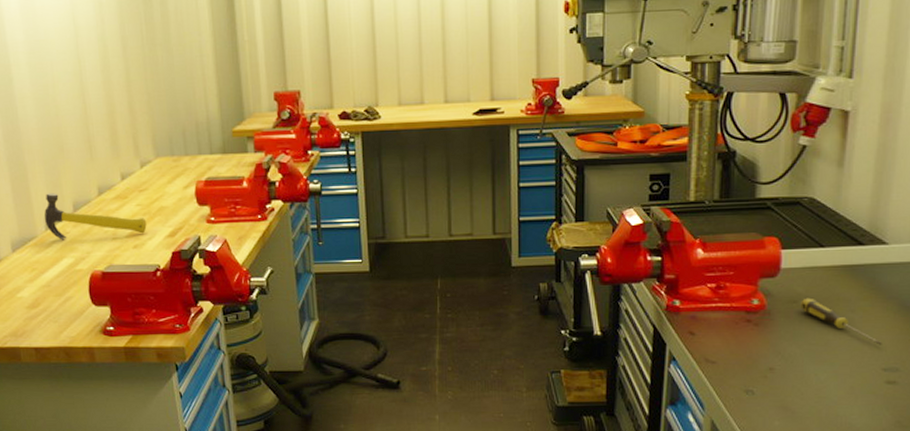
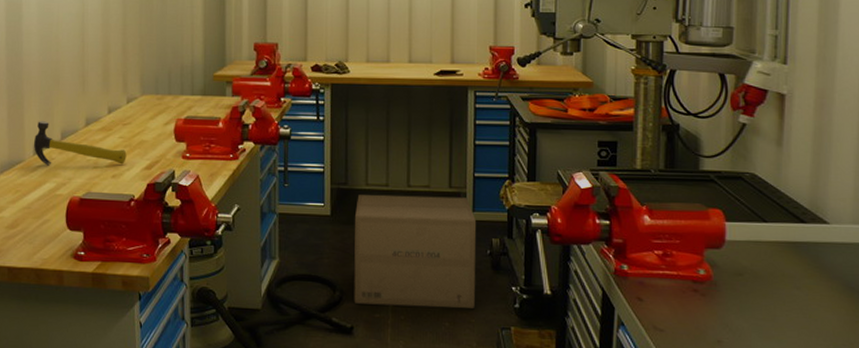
cardboard box: none [394,243,524,358] -> present [354,194,477,310]
screwdriver: present [800,297,882,345] -> none [746,271,829,325]

